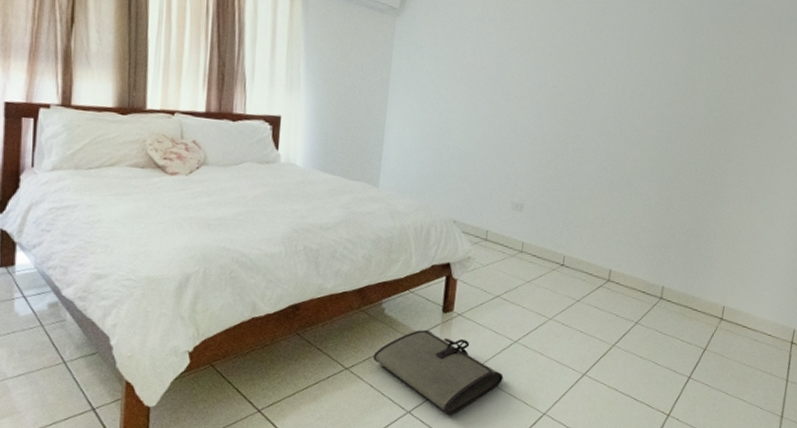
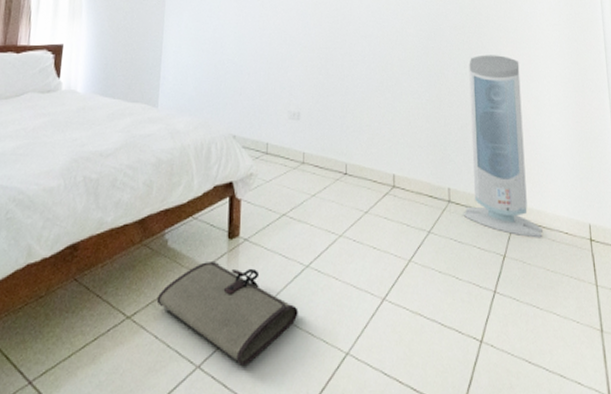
air purifier: none [672,162,761,336] -> present [463,55,543,237]

